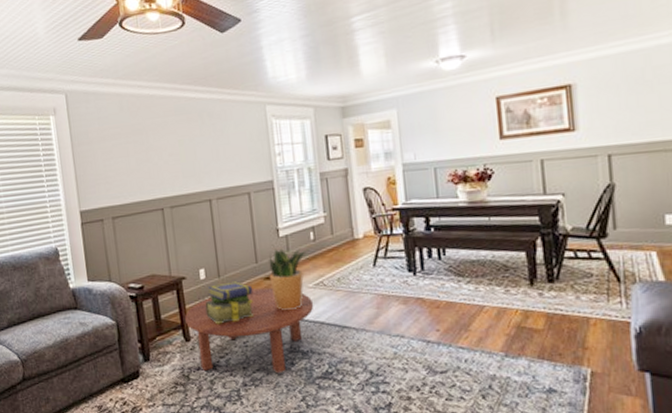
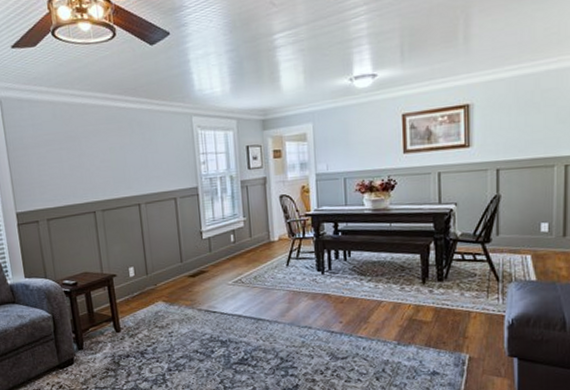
coffee table: present [185,287,314,374] -> none [115,284,233,360]
stack of books: present [205,281,253,324] -> none [134,279,178,317]
potted plant: present [267,248,309,311] -> none [191,249,230,305]

